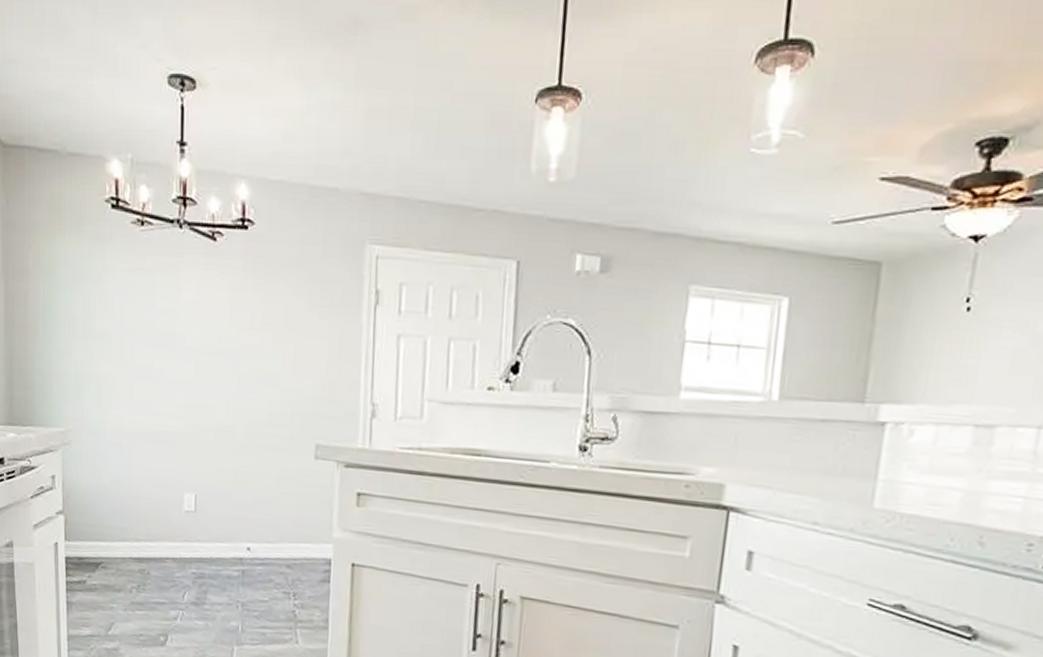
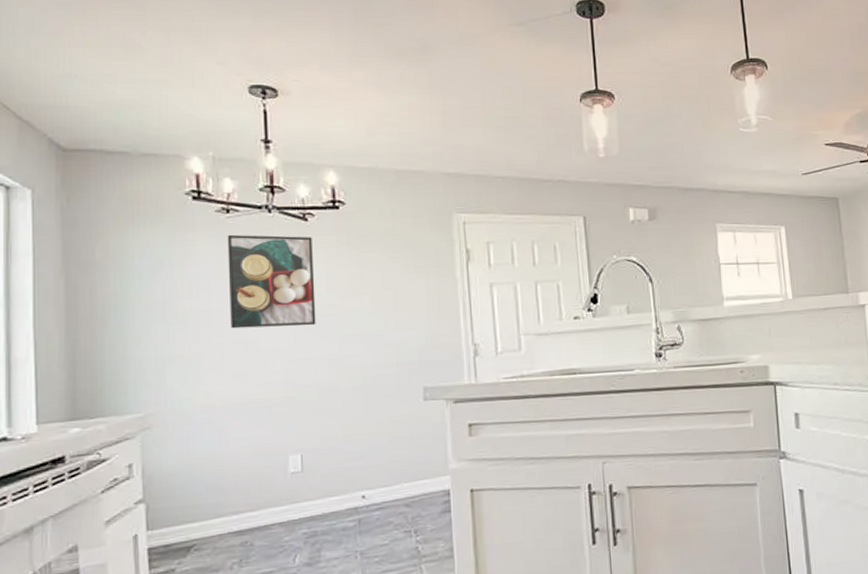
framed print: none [140,250,219,360] -> present [227,234,316,329]

